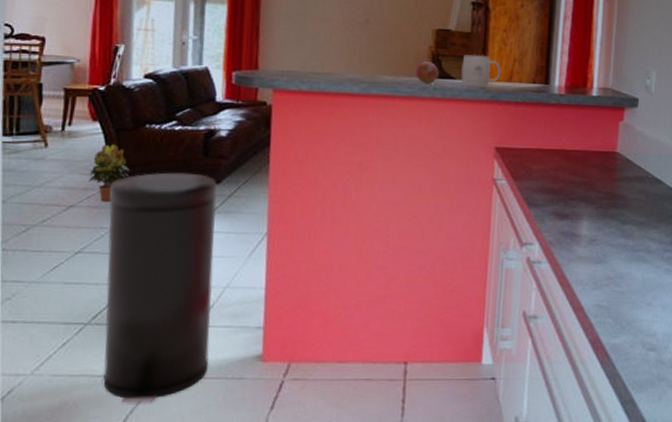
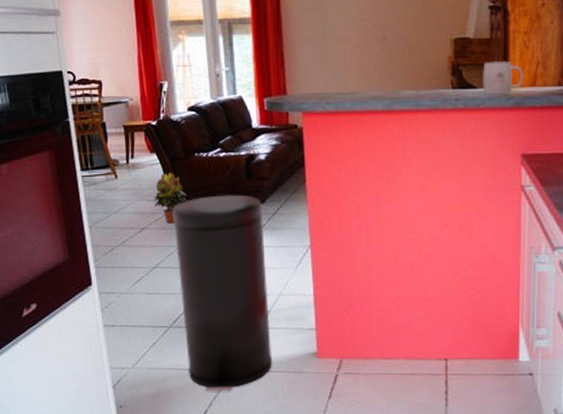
fruit: present [416,61,440,85] -> none [437,73,461,96]

